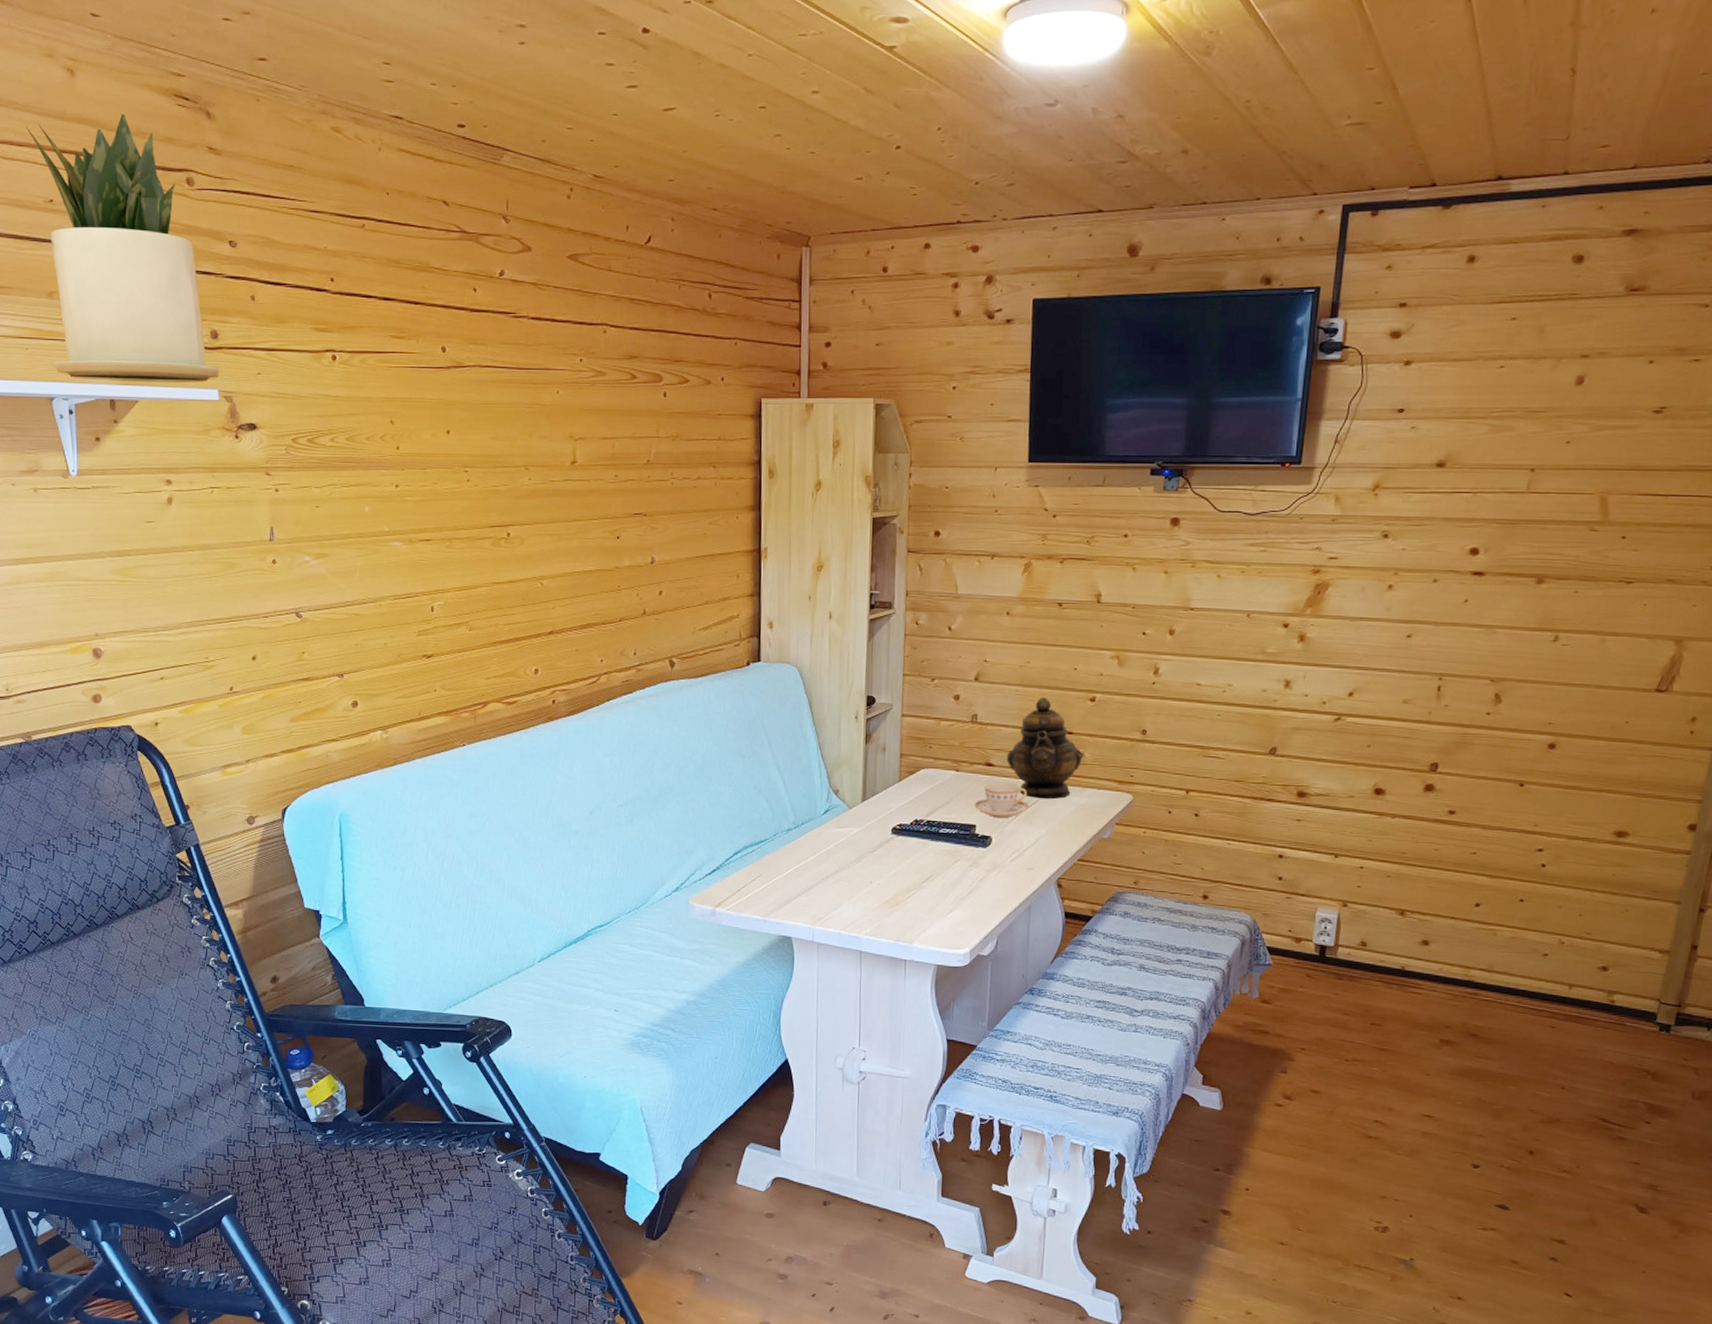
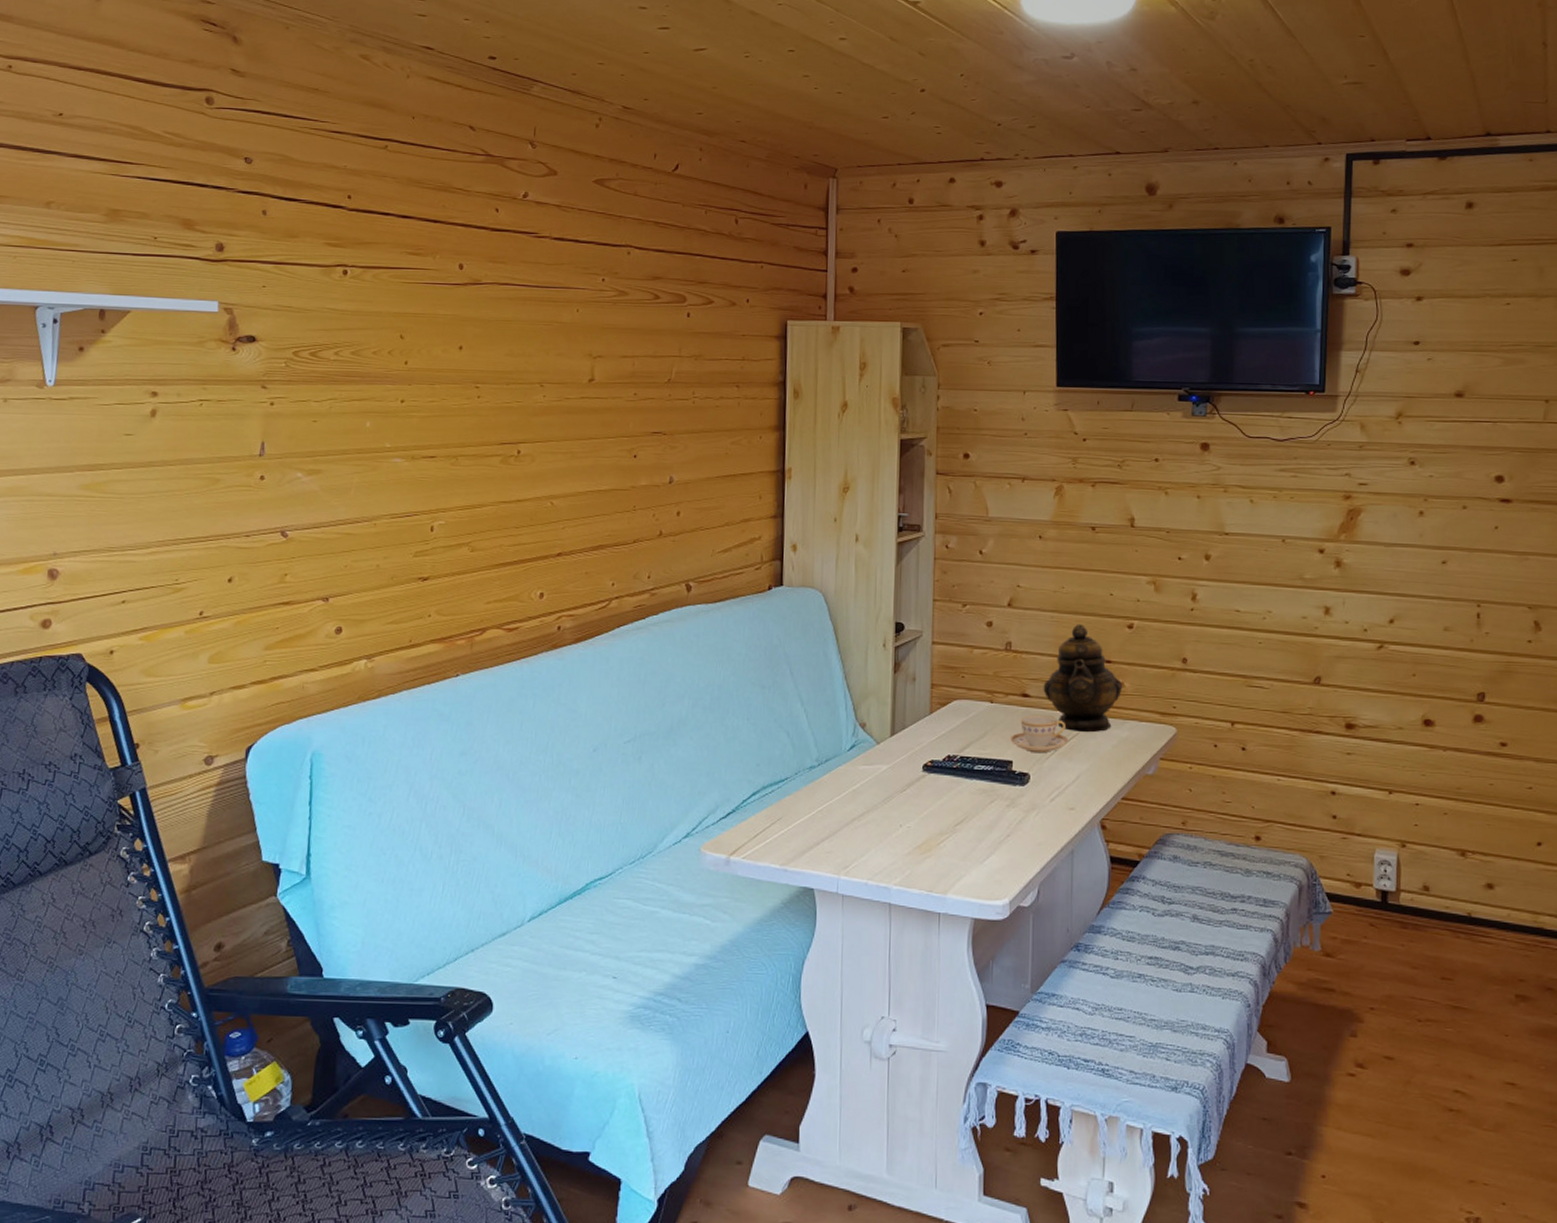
planter: present [26,114,223,384] -> none [40,36,226,295]

